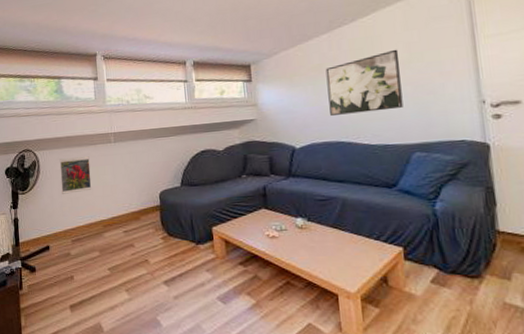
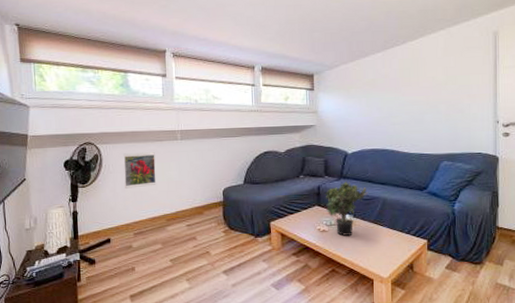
potted plant: none [272,180,323,242] -> present [325,181,368,236]
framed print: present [325,49,403,116] -> none [378,72,438,126]

